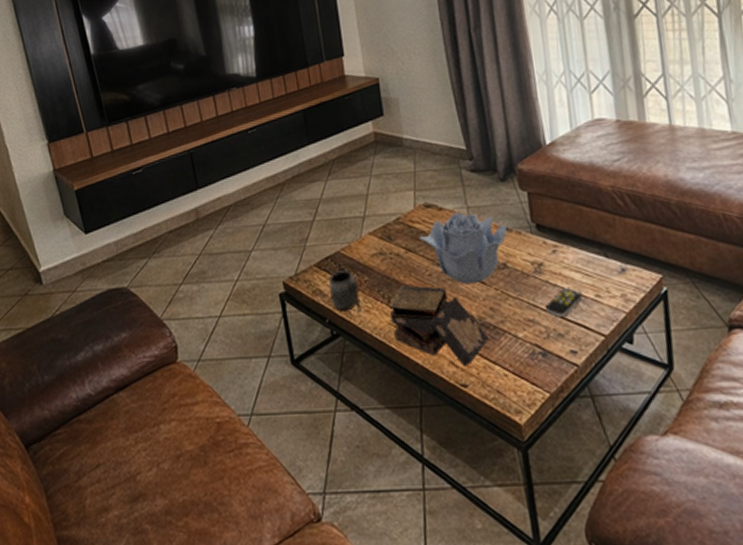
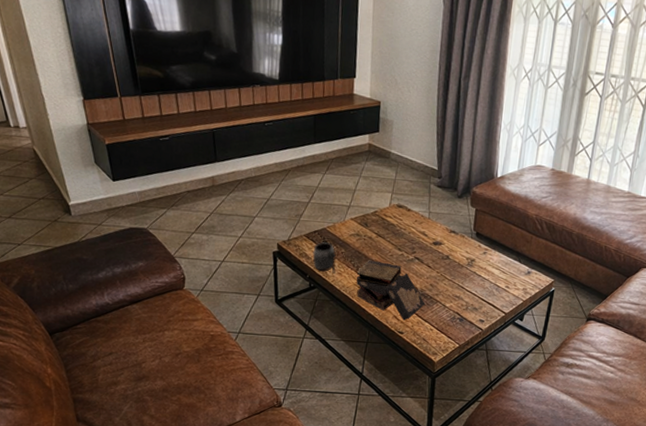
decorative bowl: present [420,212,507,285] -> none [389,214,455,267]
remote control: present [544,288,582,317] -> none [469,279,497,297]

